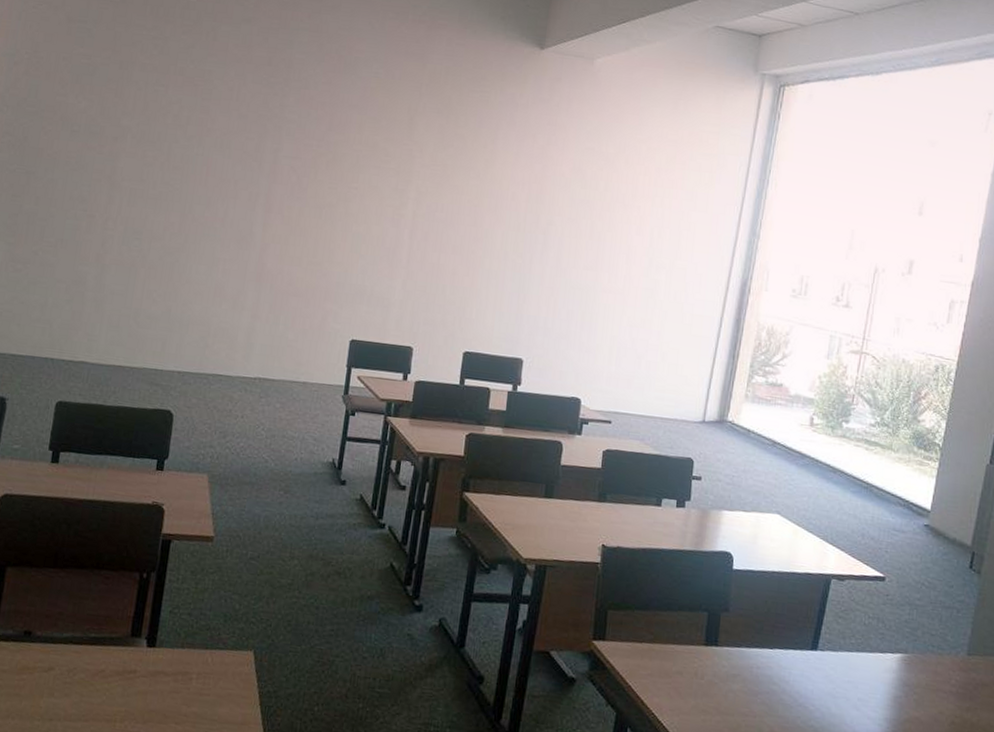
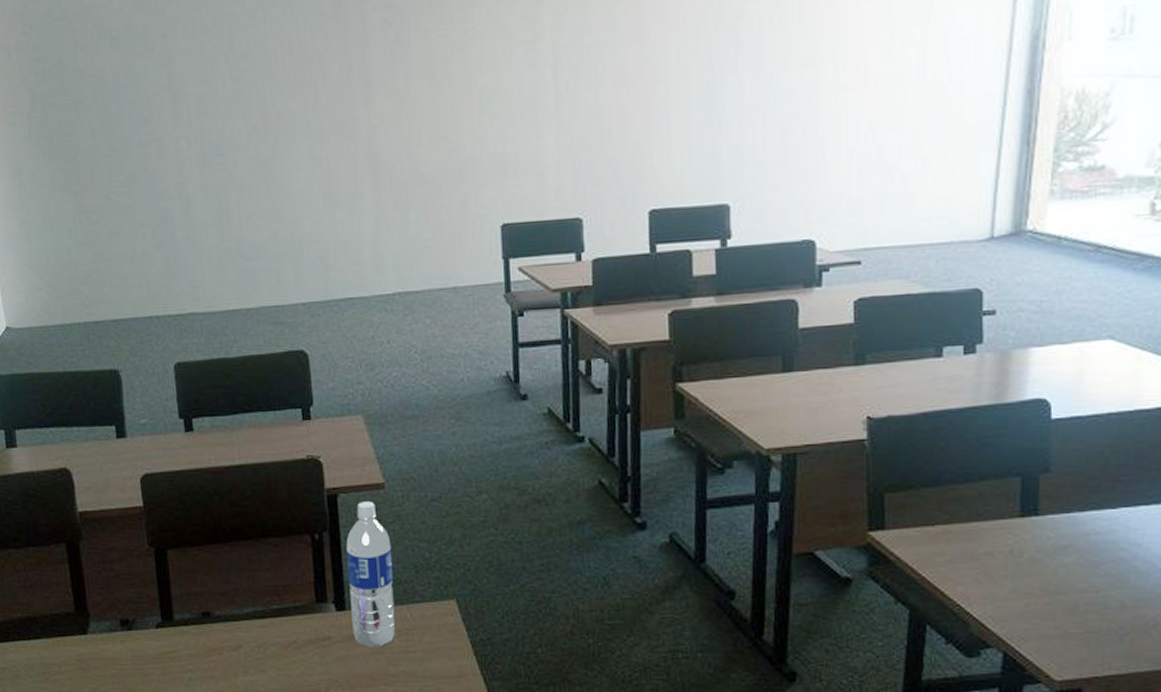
water bottle: none [157,550,208,687] -> present [346,500,396,648]

